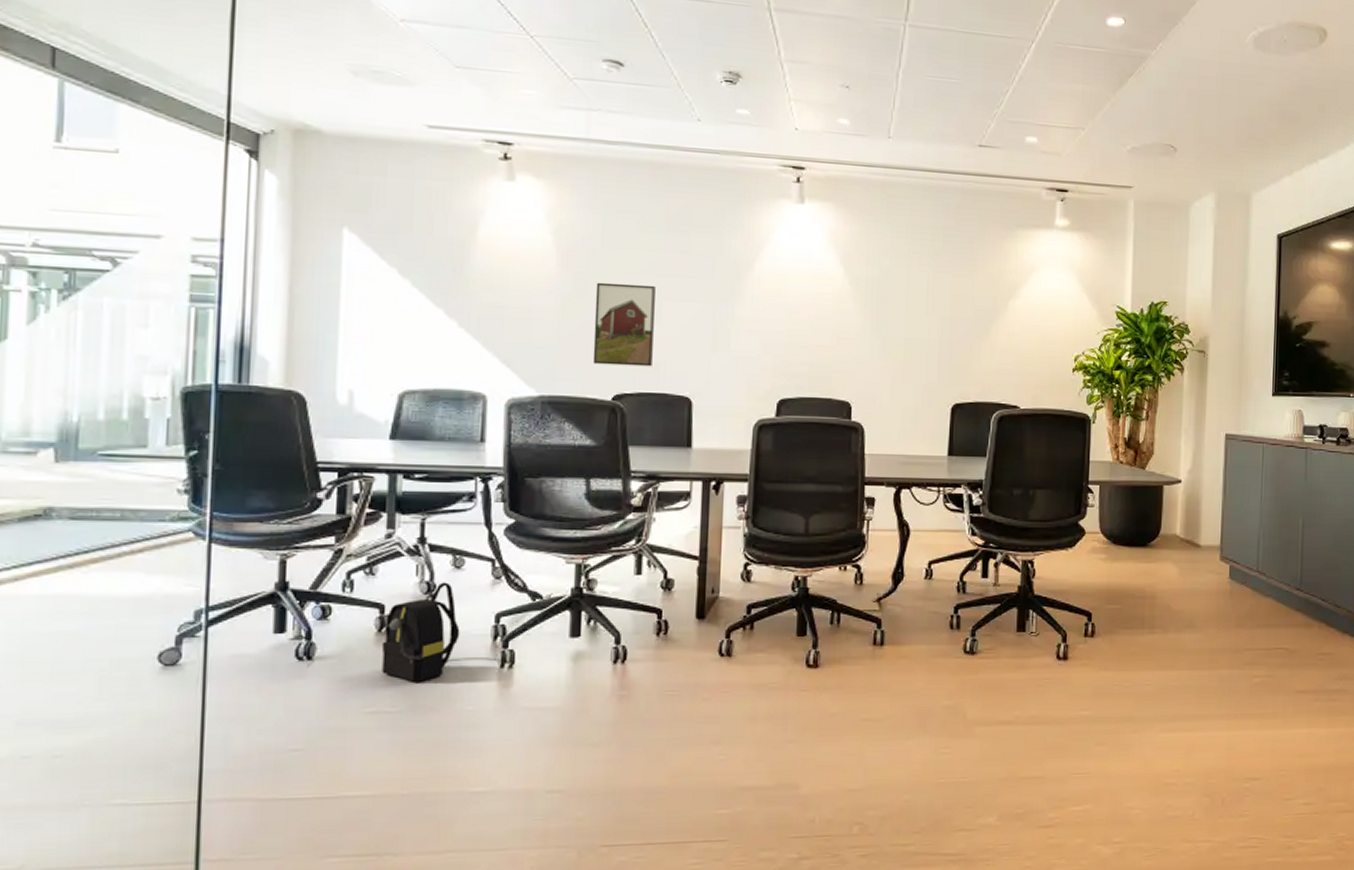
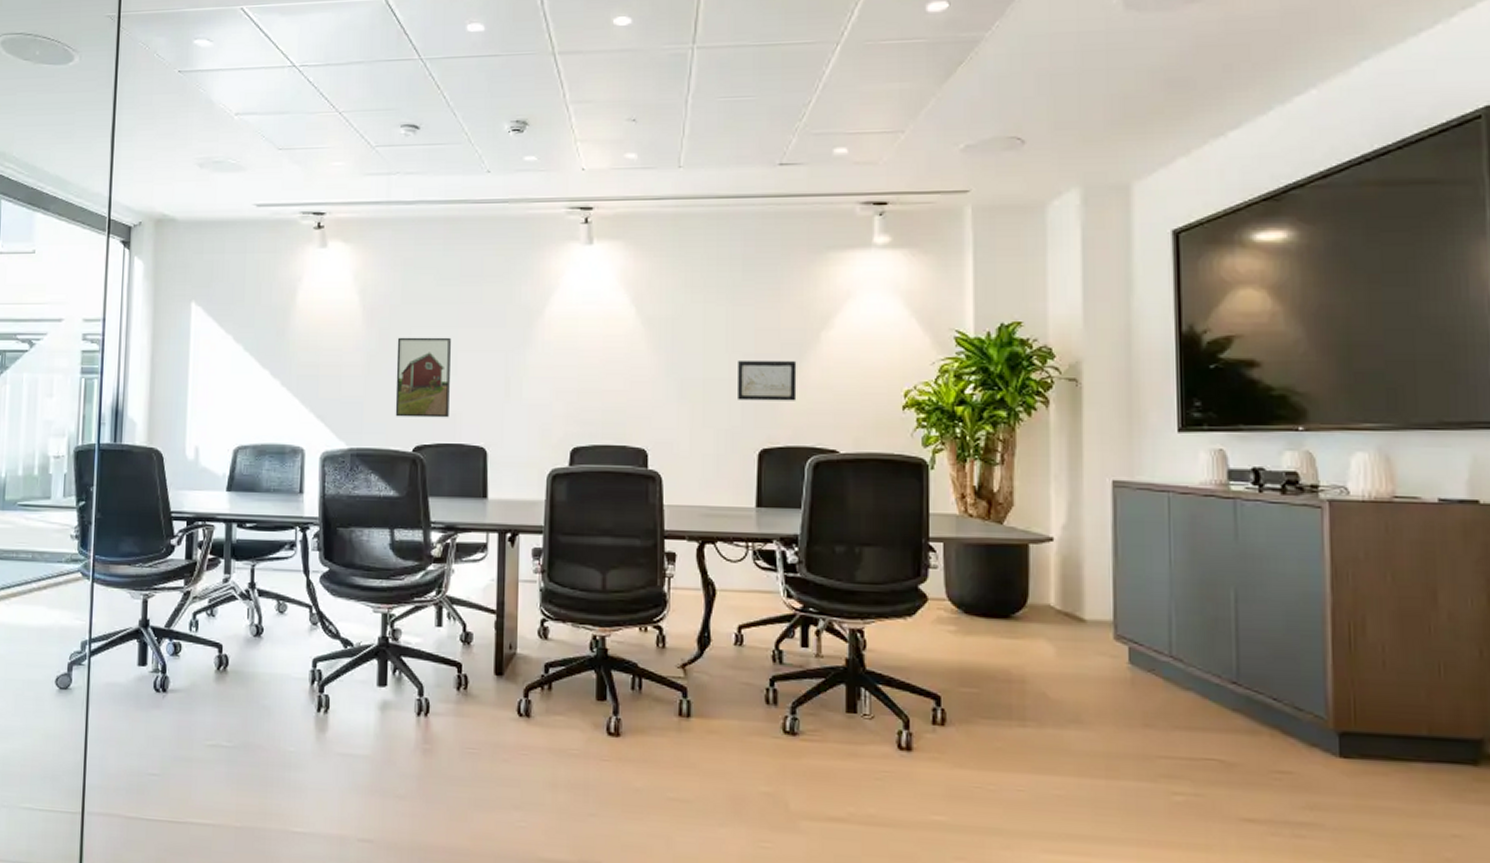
backpack: present [381,582,460,682] -> none [219,626,283,720]
wall art: none [935,323,987,362] -> present [738,361,797,401]

